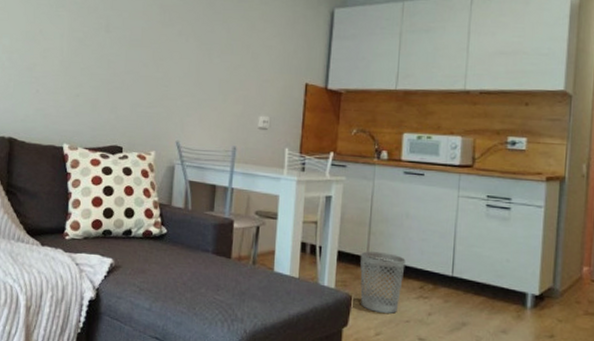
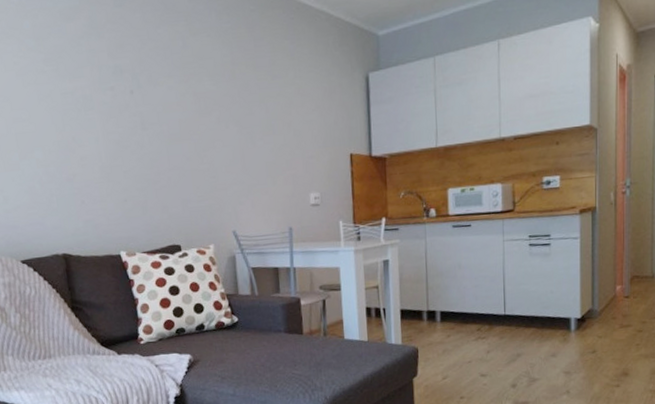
wastebasket: present [360,251,406,314] -> none [422,304,463,359]

